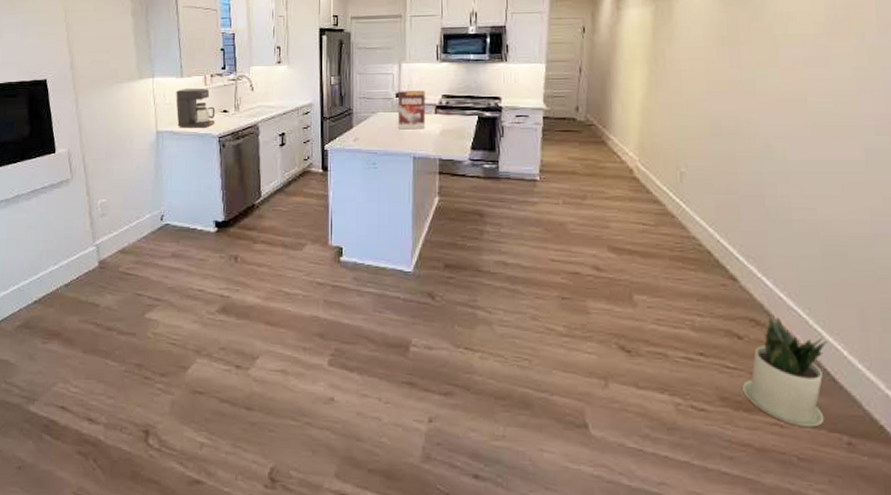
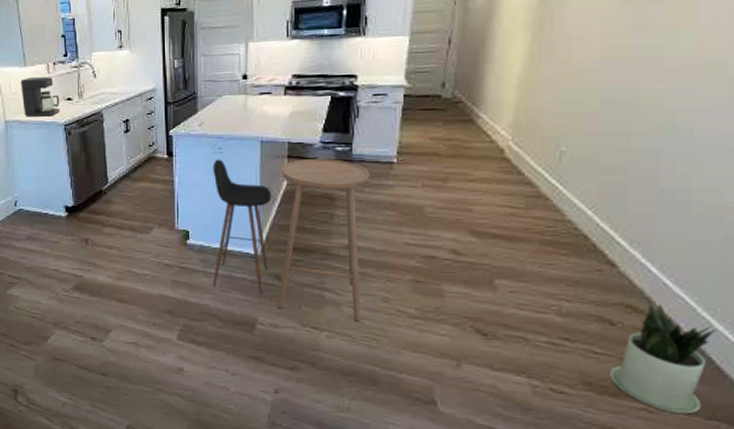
bar stool: none [366,174,424,314] -> present [213,159,272,295]
cereal box: present [398,91,426,130] -> none [245,71,274,113]
stool: none [430,174,515,341] -> present [277,158,370,322]

